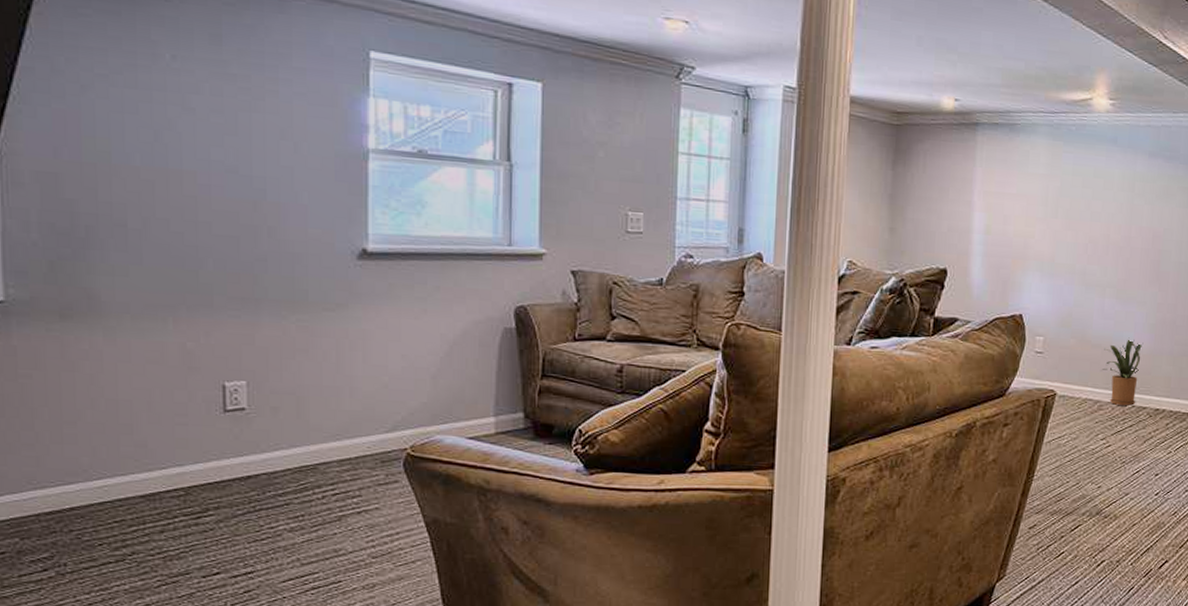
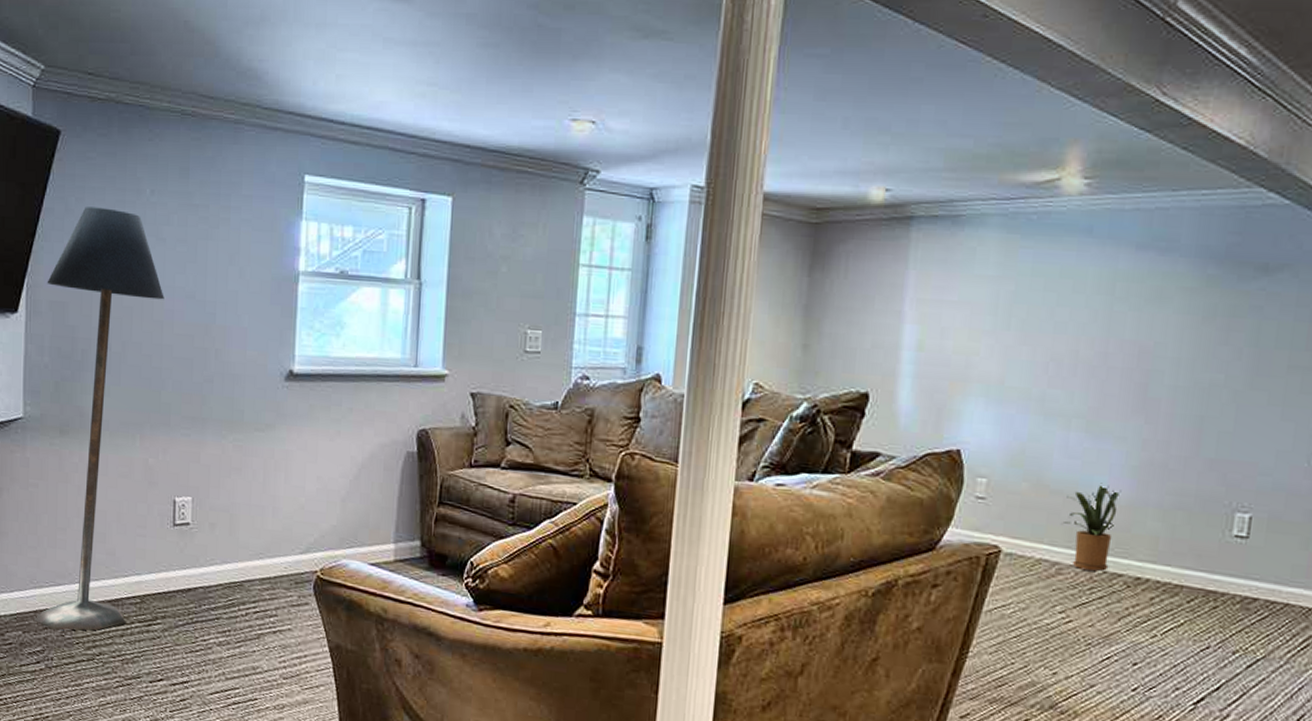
floor lamp: none [29,68,197,533] -> present [33,207,164,631]

